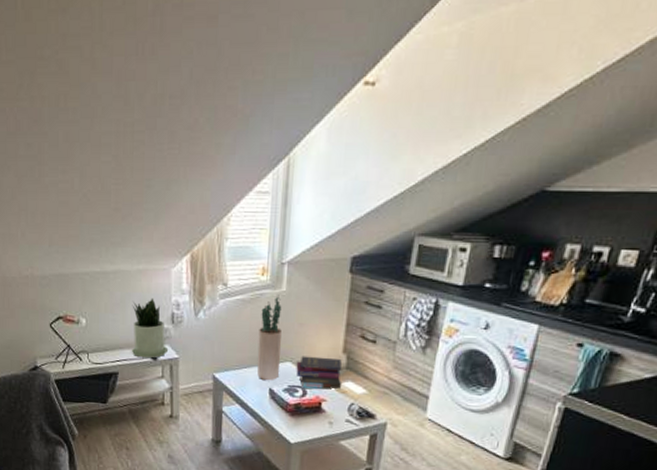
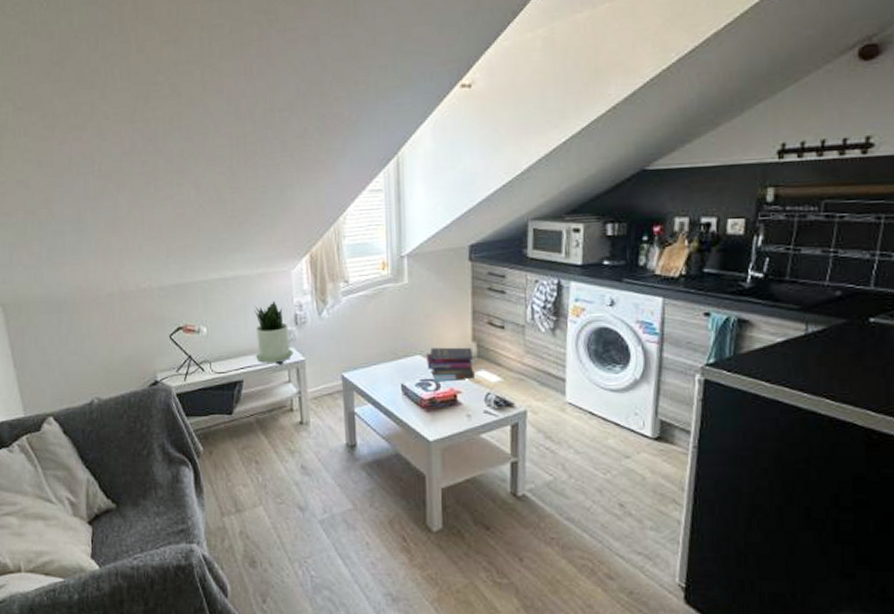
vase: present [257,295,282,381] -> none [384,288,411,377]

